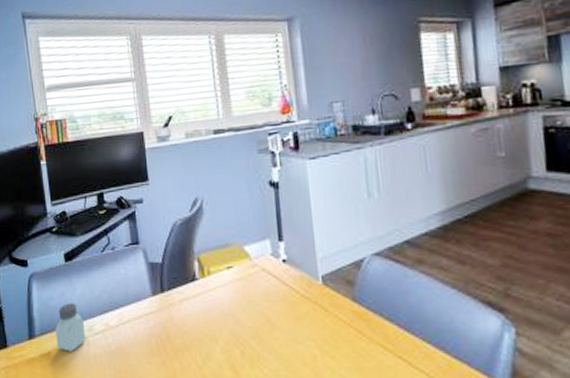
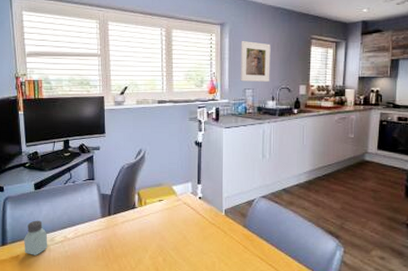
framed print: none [318,37,366,93] -> present [240,41,271,82]

